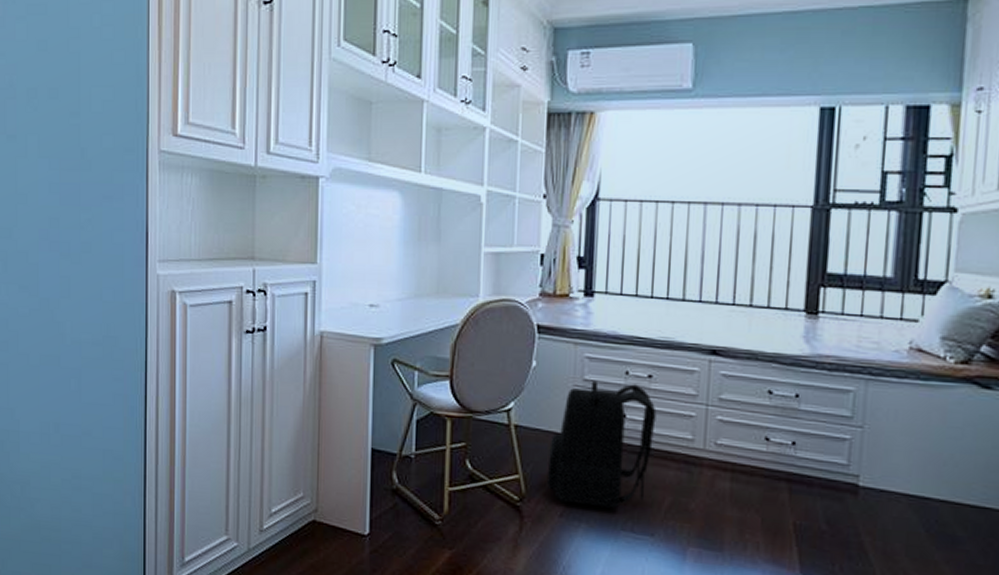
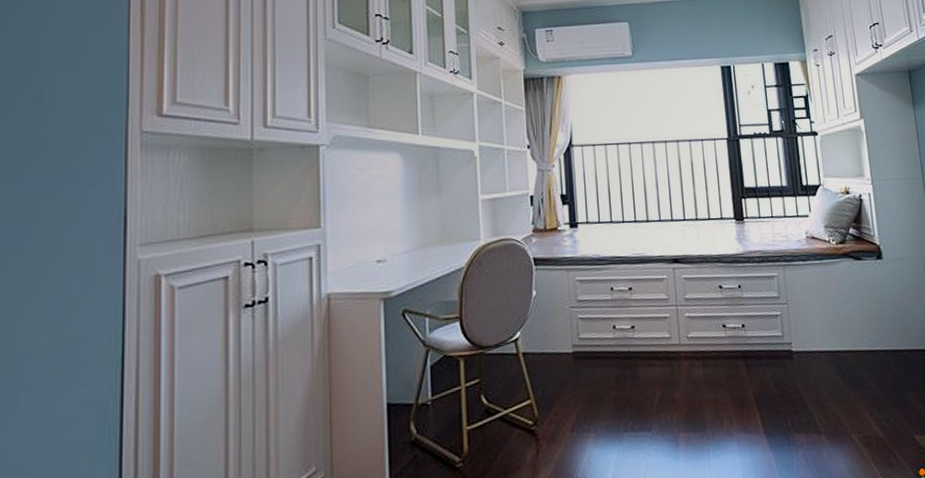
backpack: present [546,380,657,508] -> none [555,297,640,417]

